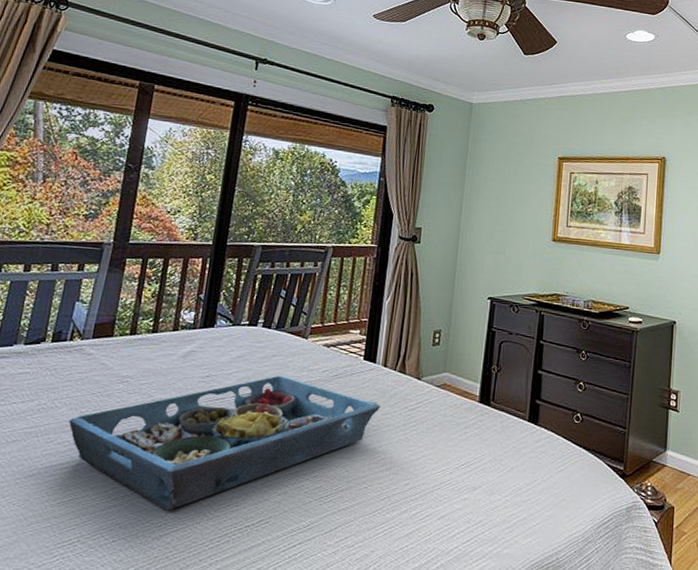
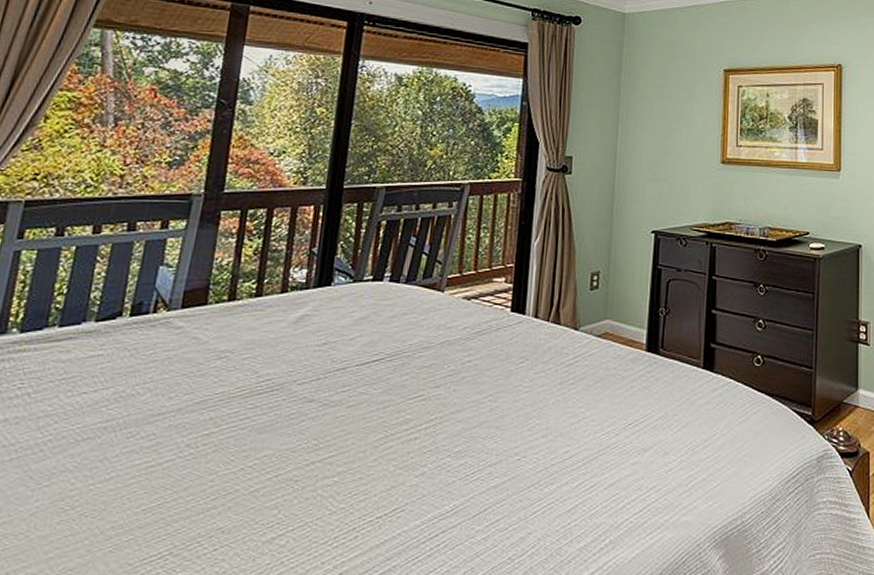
serving tray: present [68,375,380,511] -> none [153,336,532,507]

